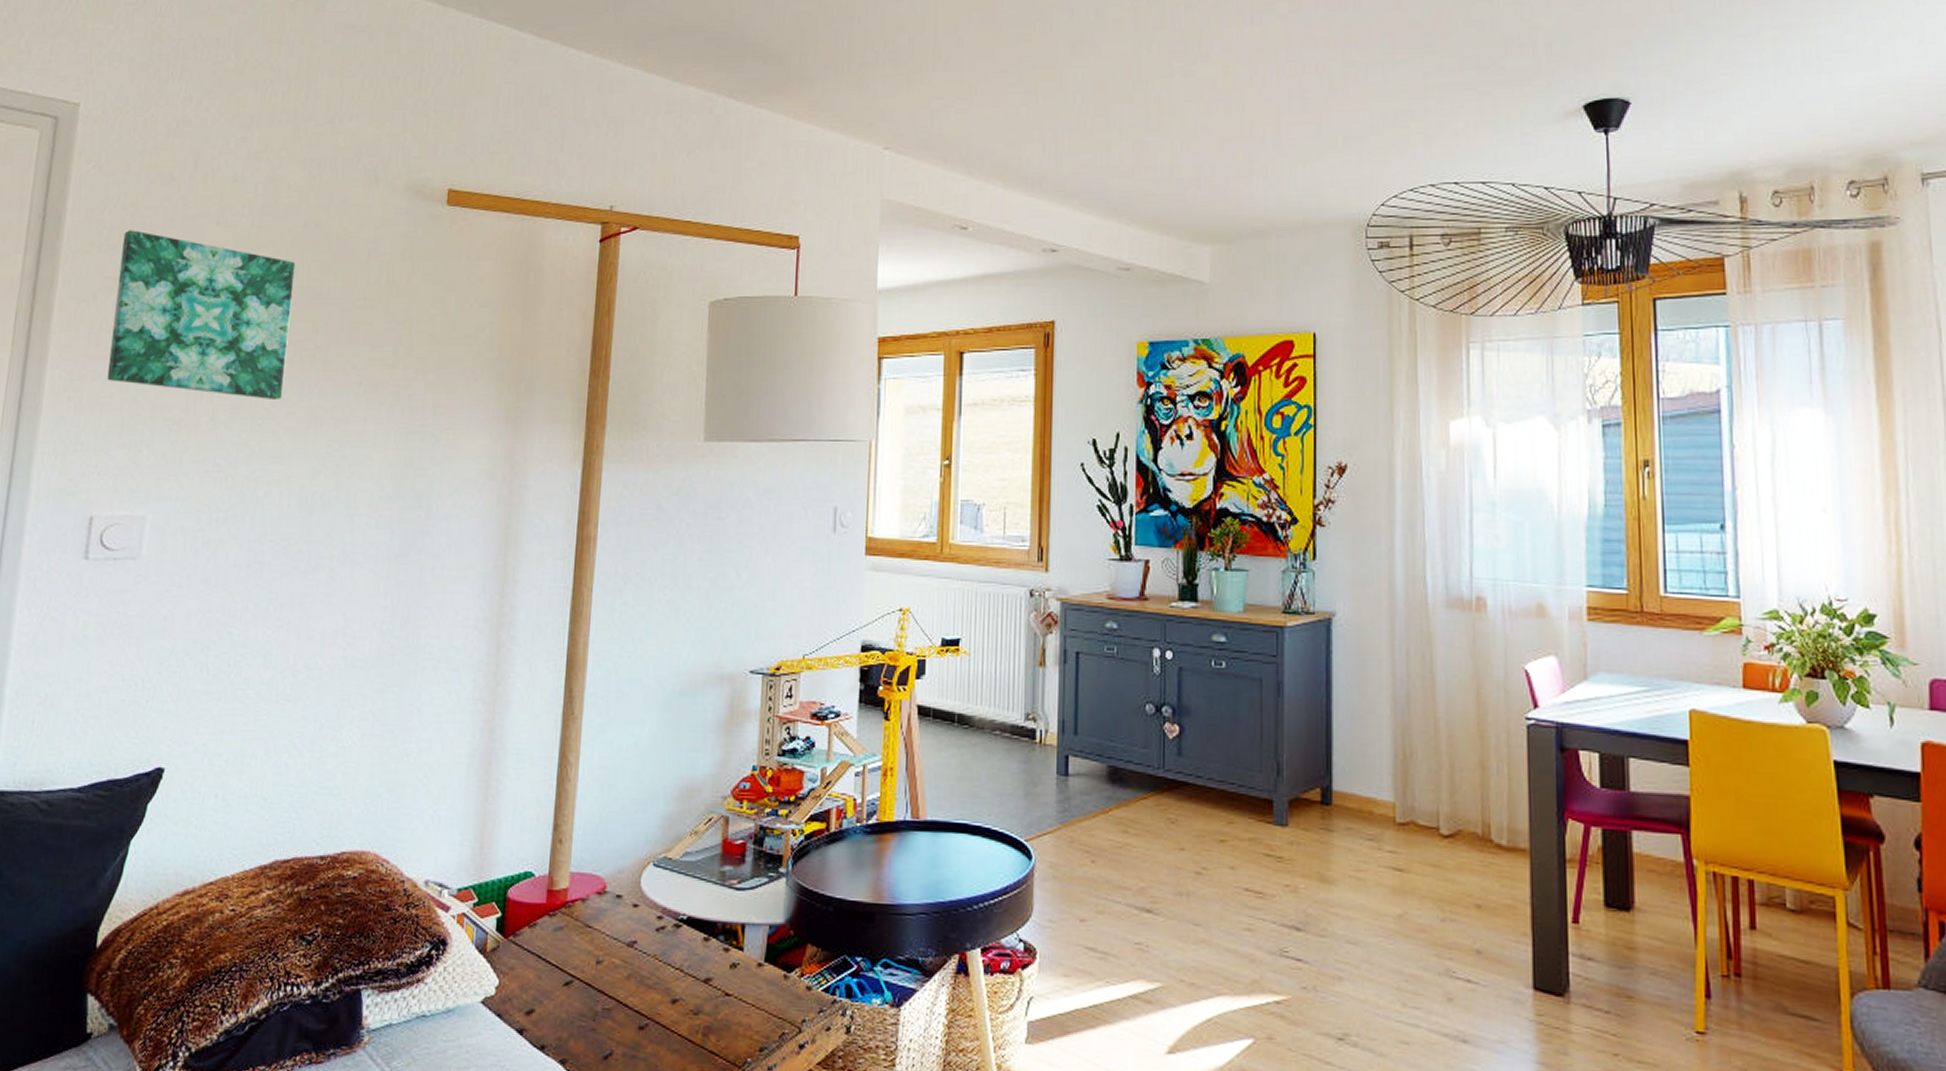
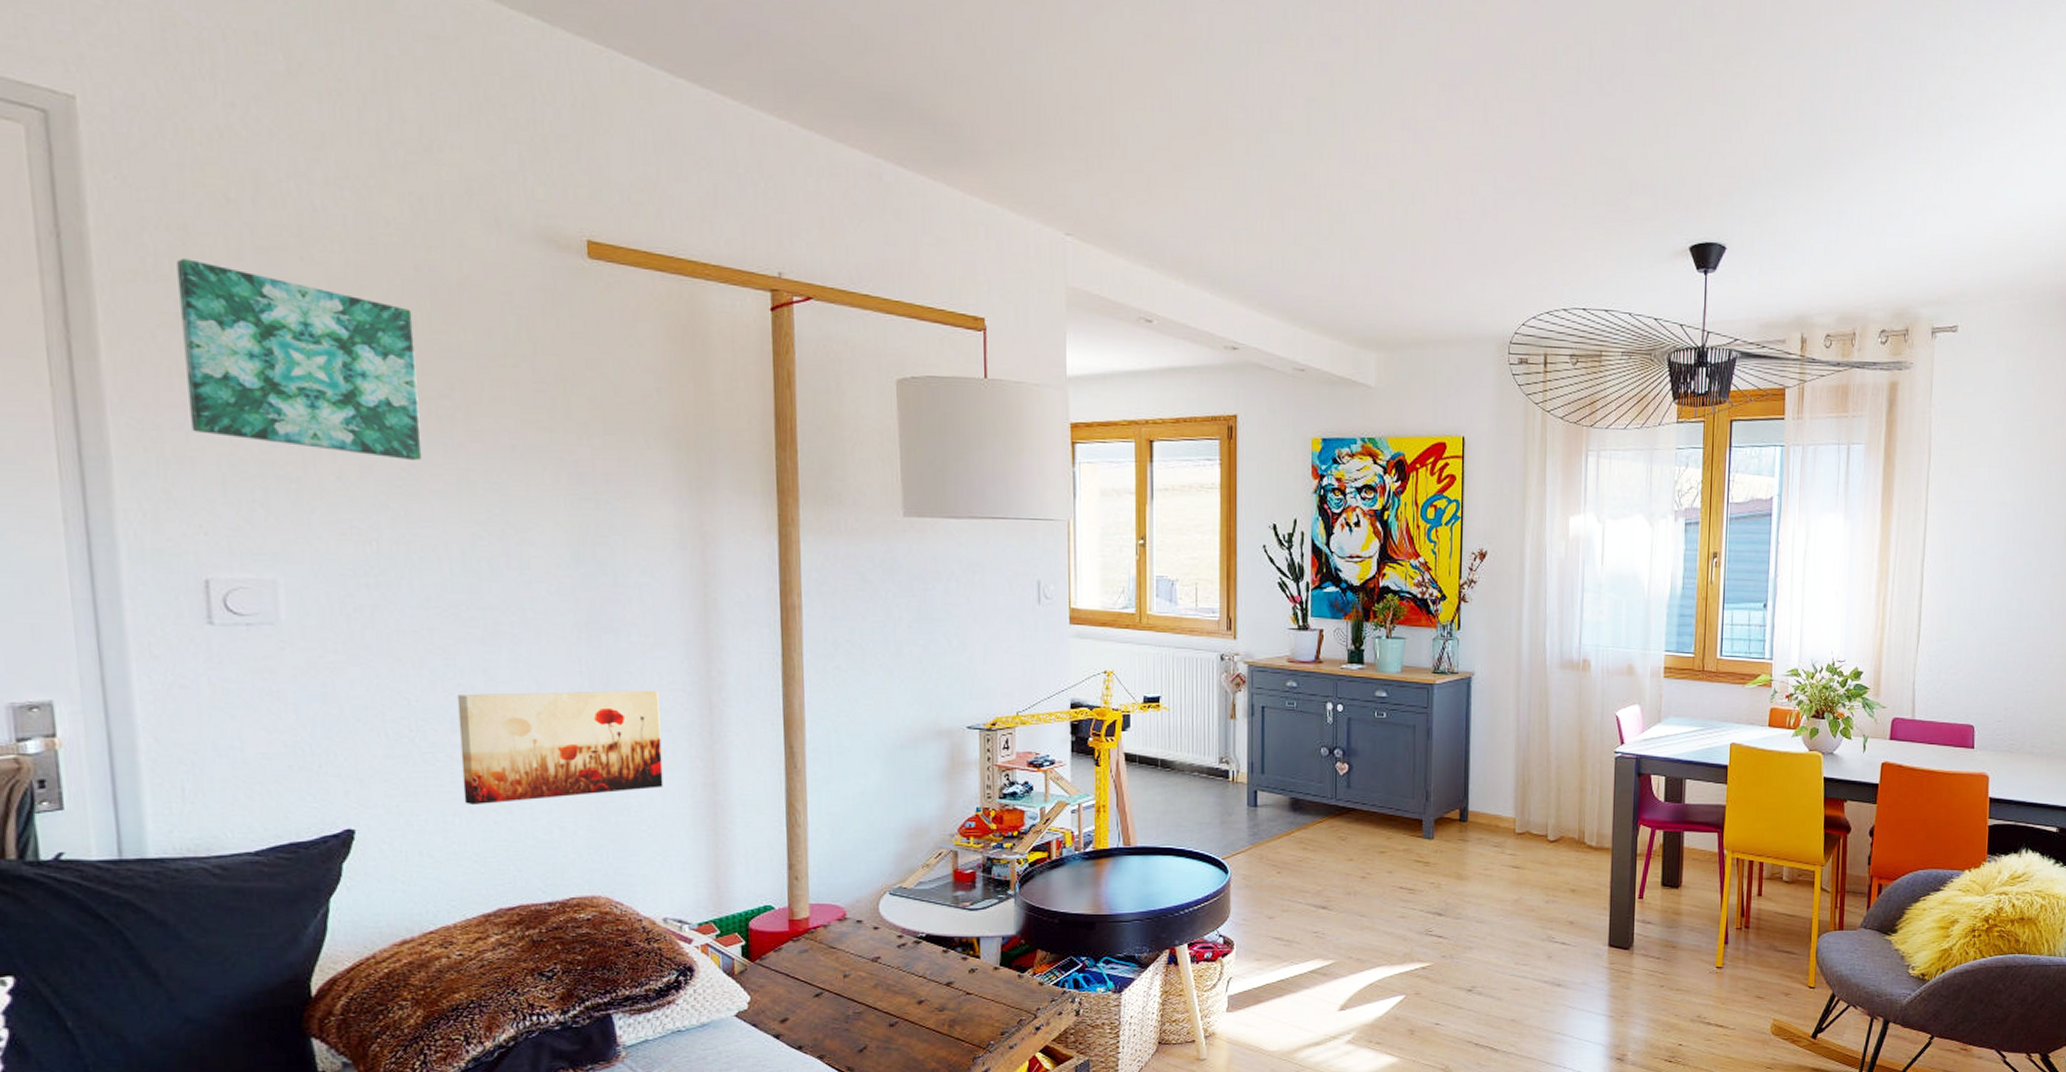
wall art: none [262,627,452,746] -> present [457,691,664,806]

